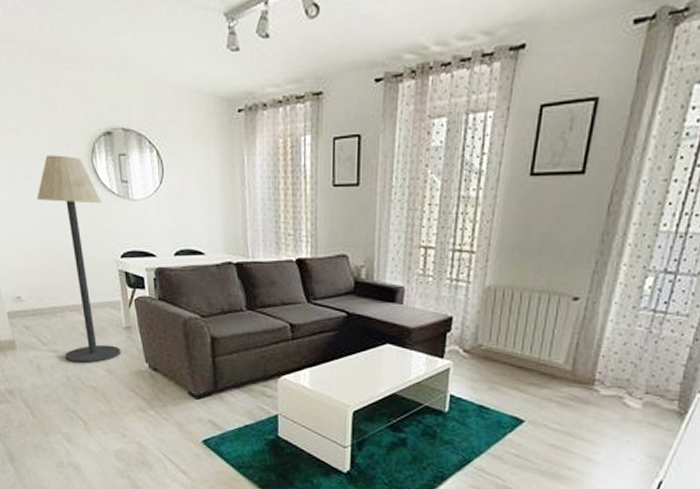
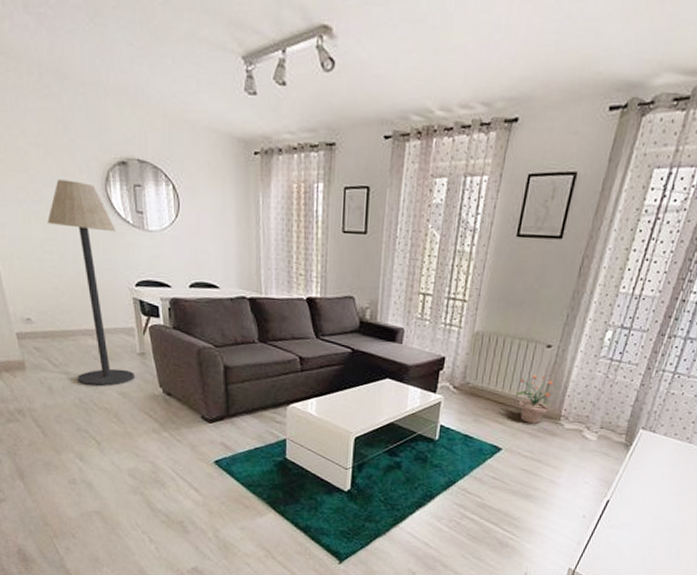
potted plant: none [537,333,586,390] -> present [514,375,555,424]

